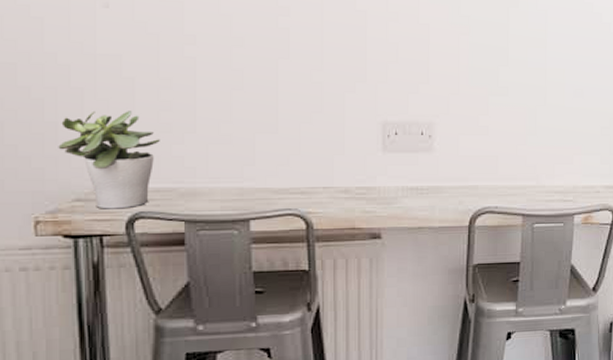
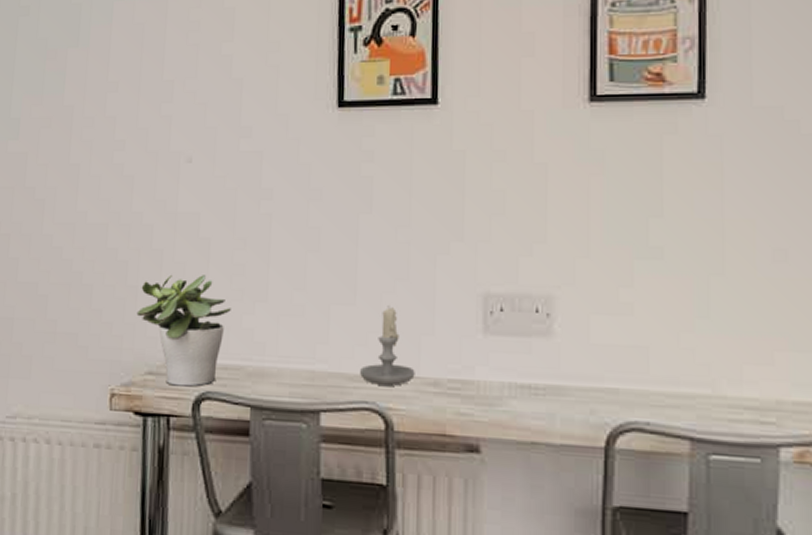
candle: none [284,133,330,195] -> present [360,306,415,386]

